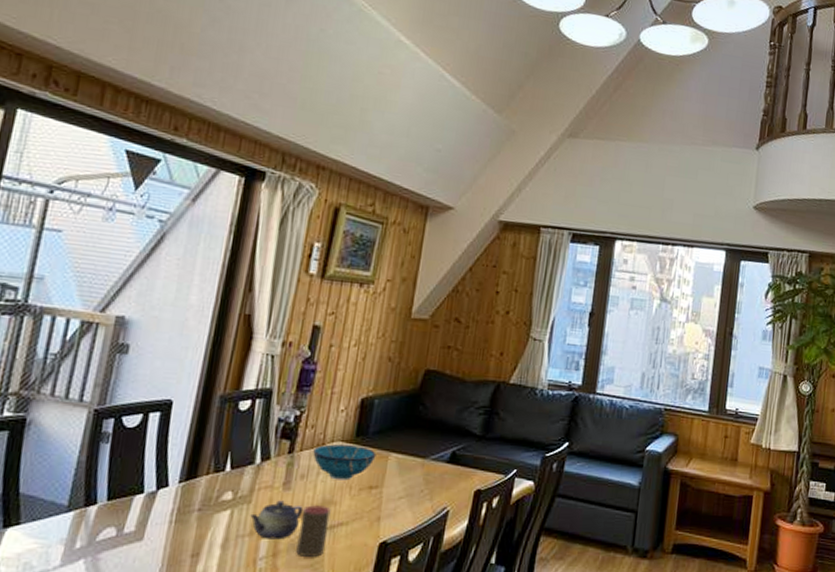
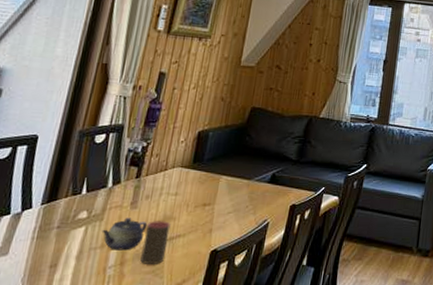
decorative bowl: present [313,444,377,481] -> none [156,169,210,200]

